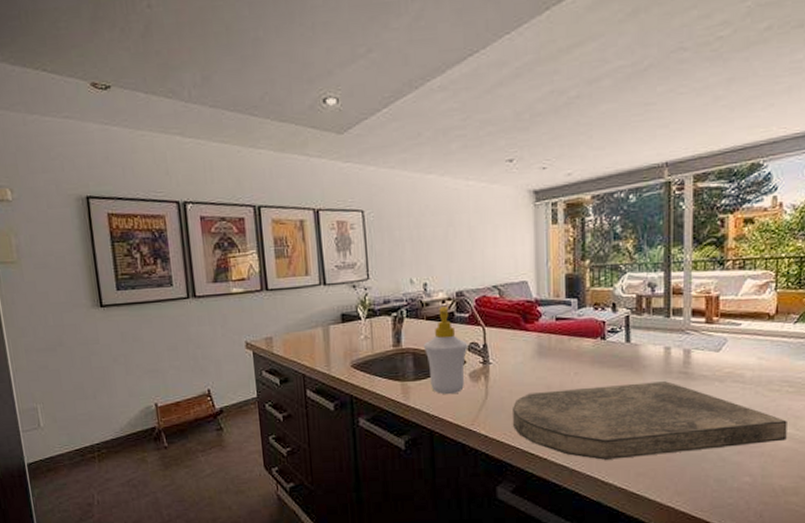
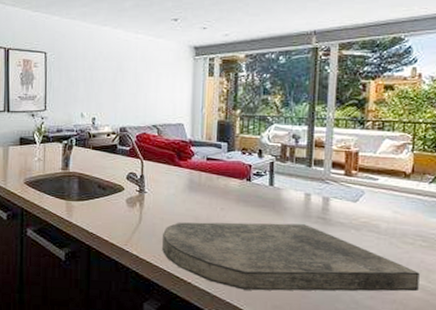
soap bottle: present [423,306,468,395] -> none [87,139,127,217]

